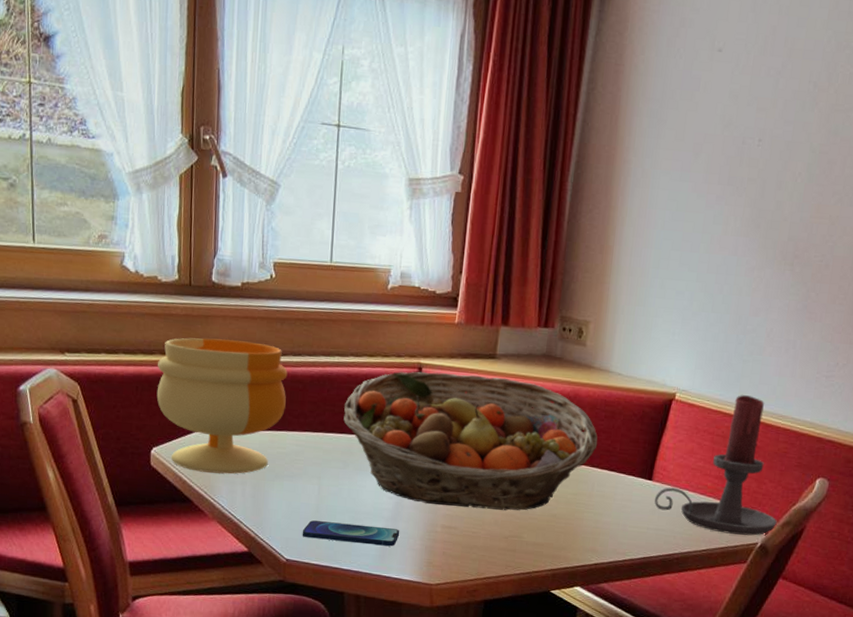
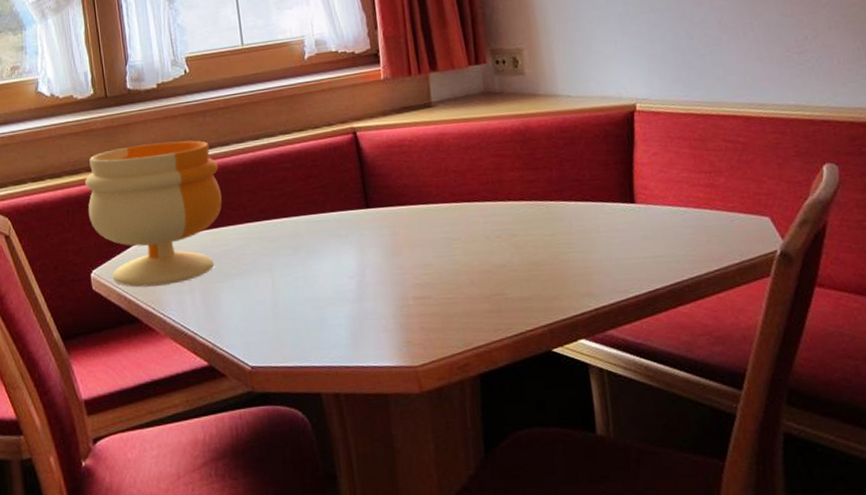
smartphone: present [302,520,400,547] -> none [262,310,370,339]
fruit basket: present [343,371,598,511] -> none [283,124,564,276]
candle holder: present [654,395,777,536] -> none [643,90,793,247]

